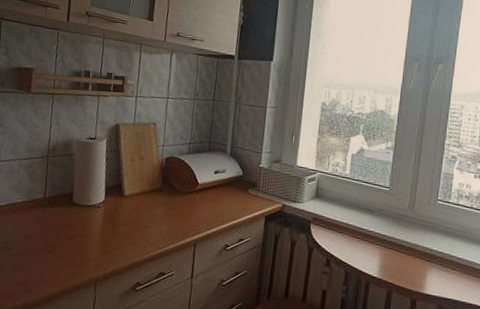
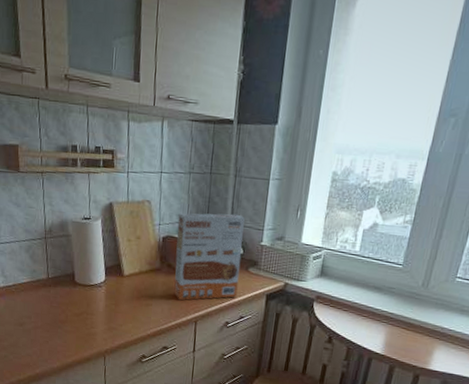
cereal box: none [174,135,244,222] -> present [174,212,245,301]

